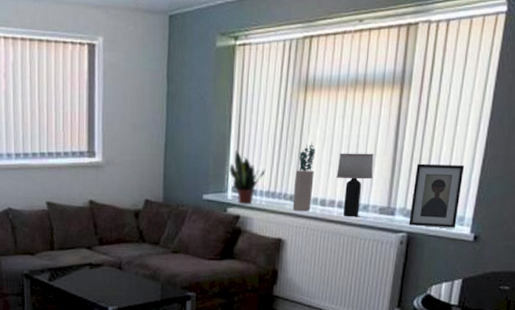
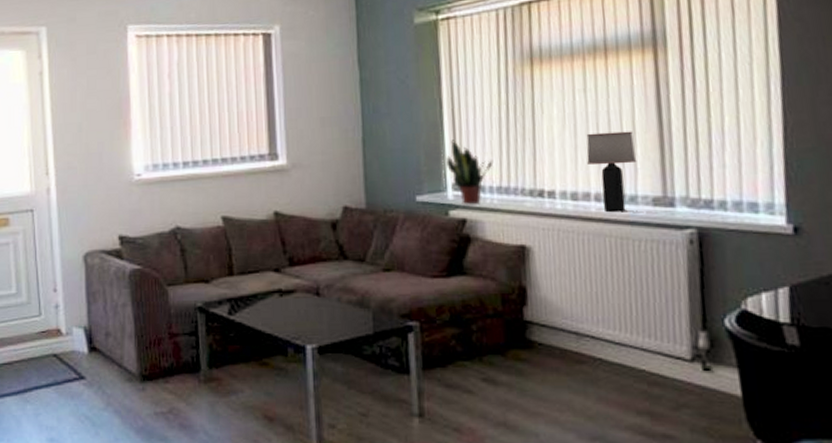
vase: present [292,142,316,212] -> none [532,122,559,210]
picture frame: present [408,163,465,229] -> none [693,137,765,220]

